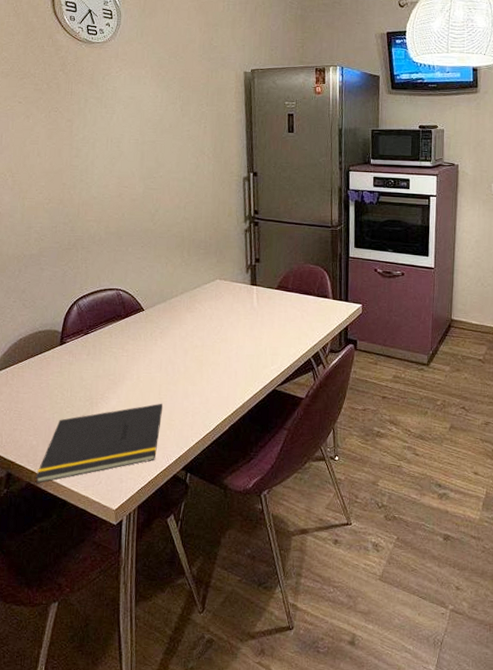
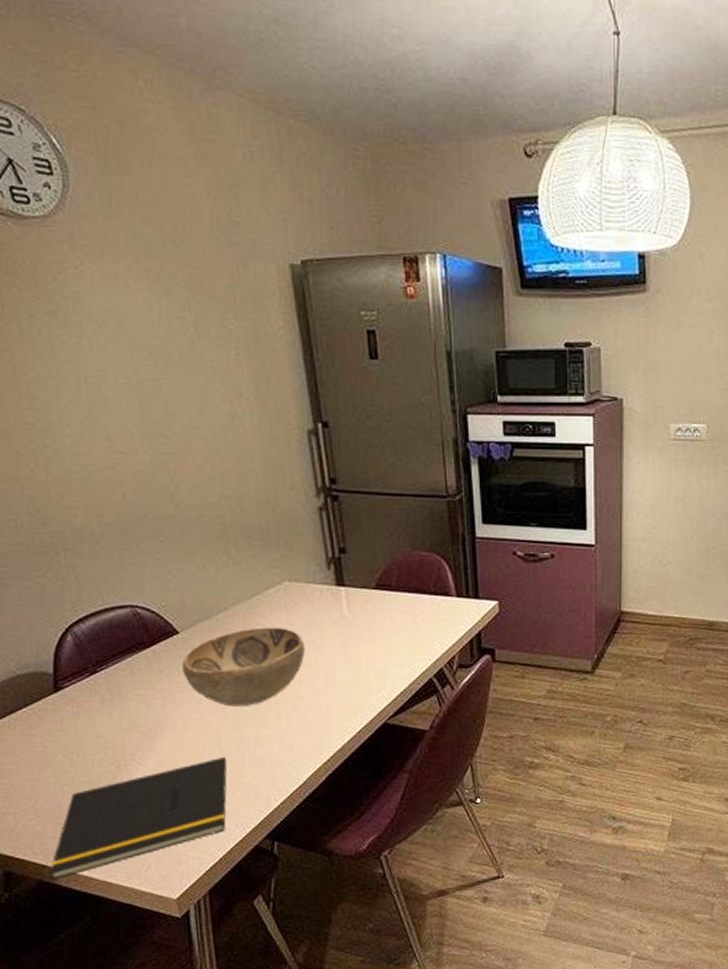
decorative bowl: none [143,311,225,367] -> present [182,627,305,707]

